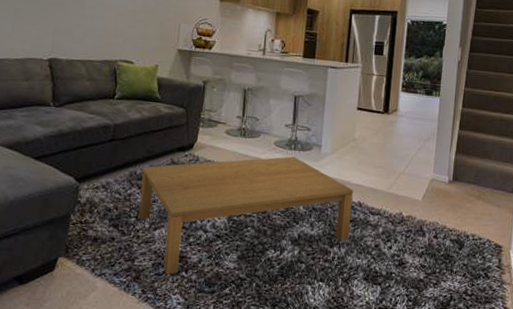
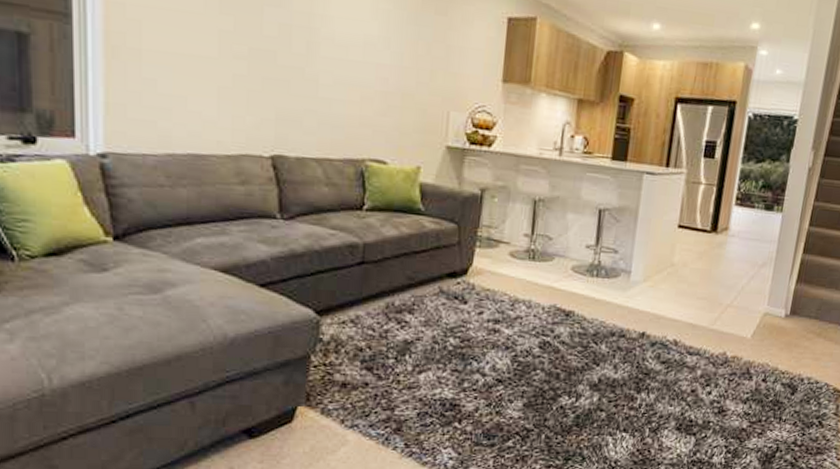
coffee table: present [138,156,354,275] -> none [398,285,669,426]

